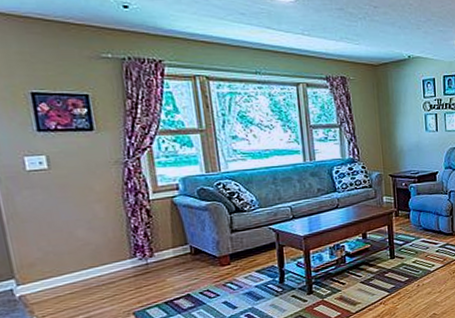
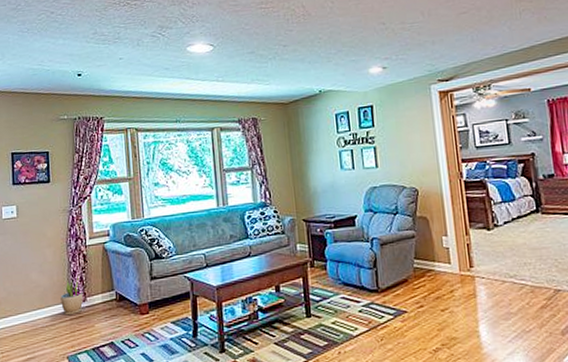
potted plant: none [119,229,150,272] -> present [60,274,84,316]

